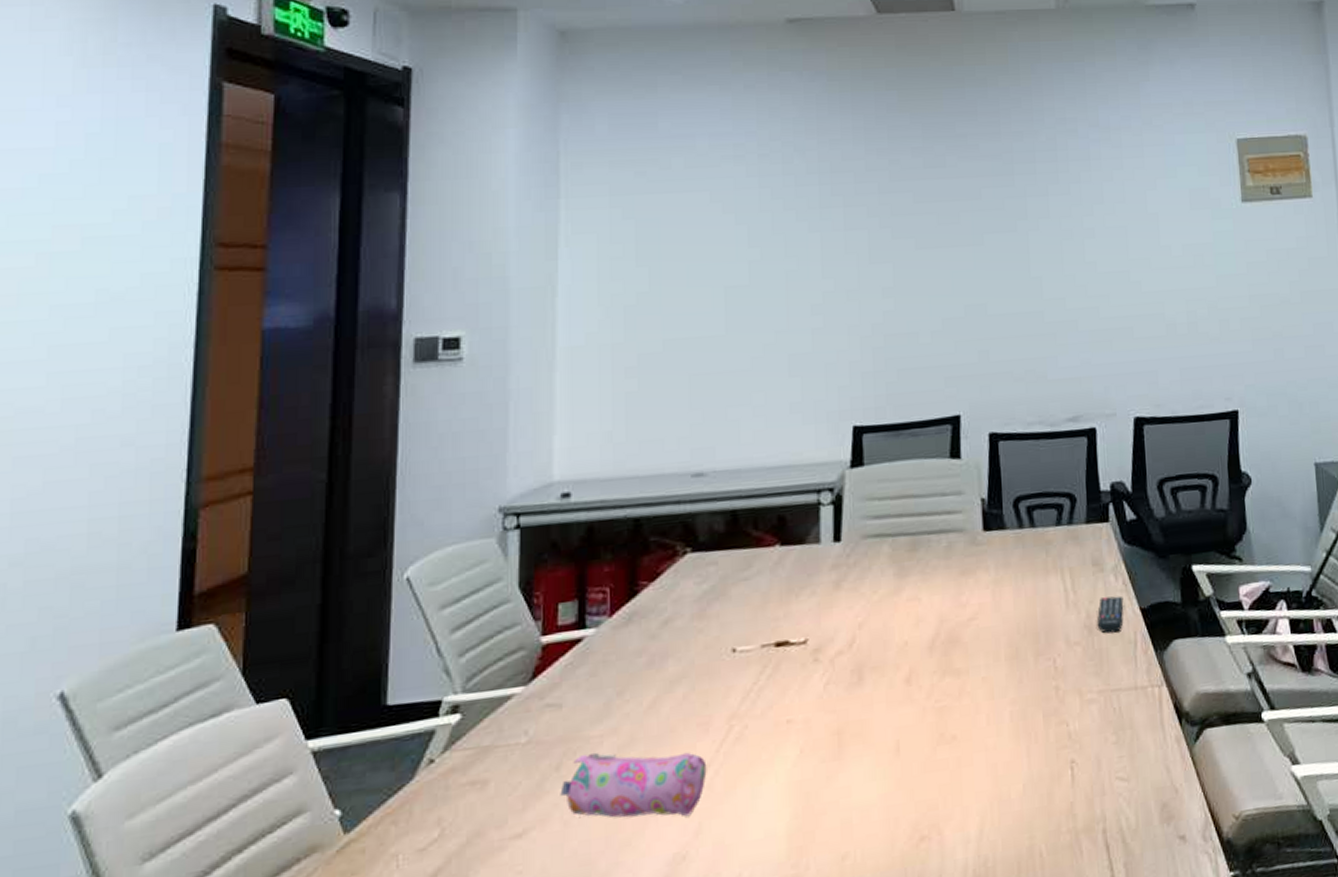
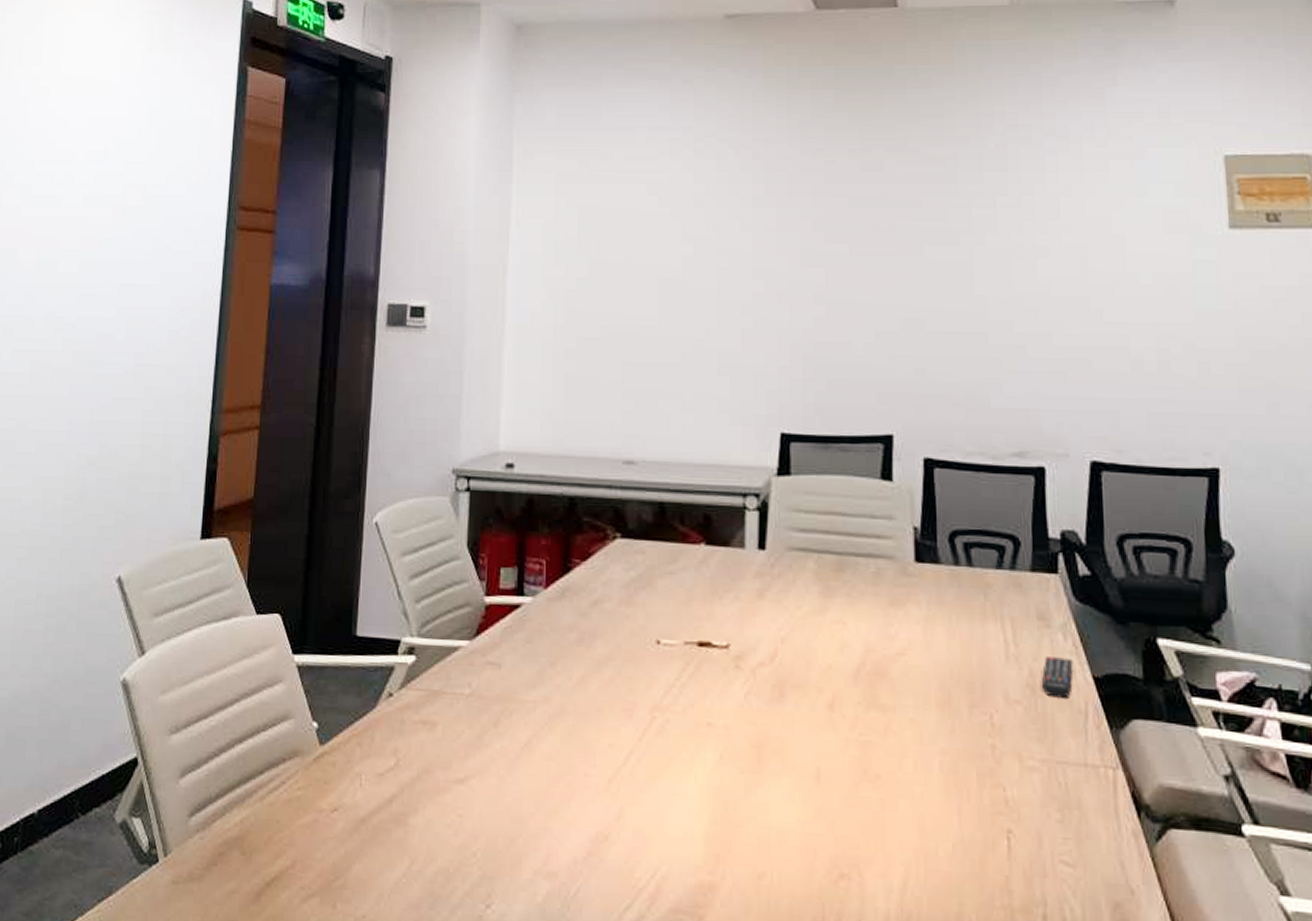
pencil case: present [560,752,707,818] -> none [497,716,630,799]

